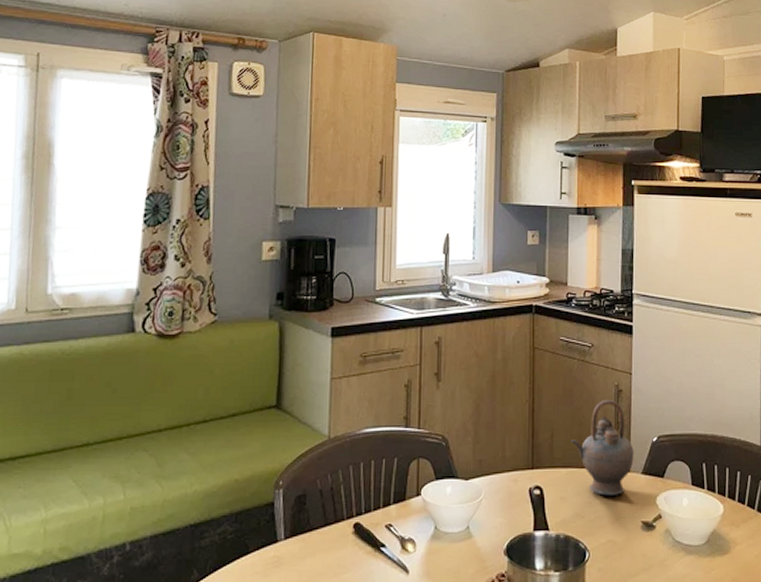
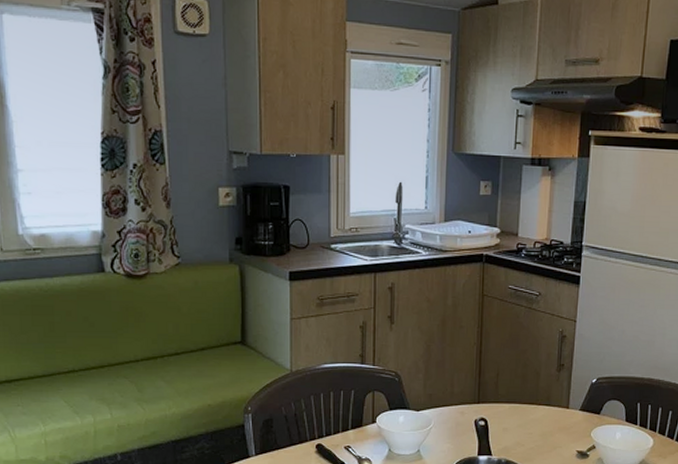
teapot: present [570,399,634,496] -> none [515,344,574,428]

